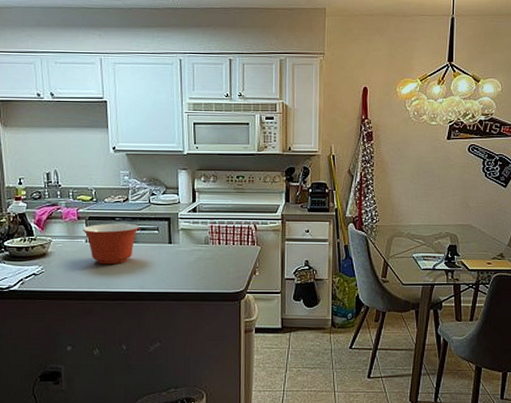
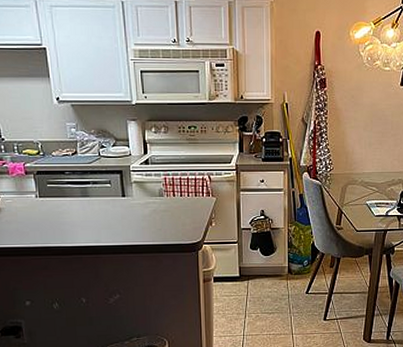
mixing bowl: present [82,223,140,265] -> none [31,177,91,220]

